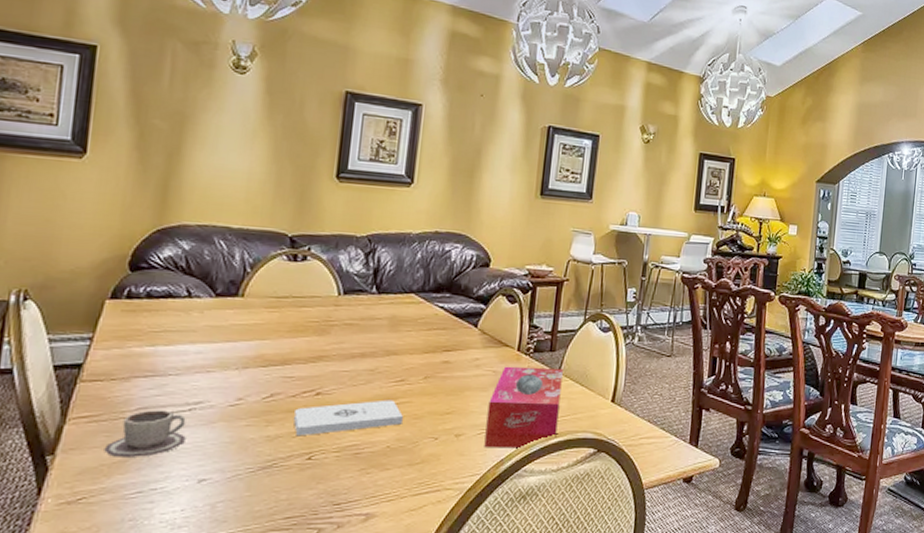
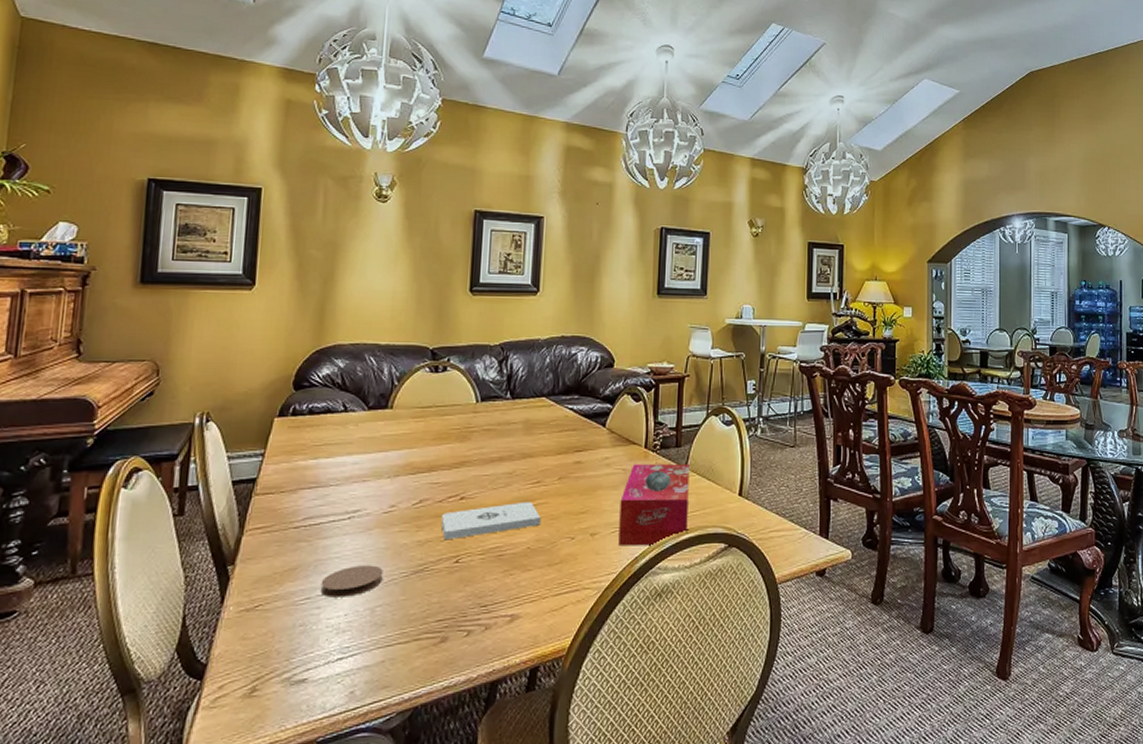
cup: present [104,410,186,457] -> none [276,519,346,565]
coaster: none [154,459,227,492] -> present [320,565,383,598]

